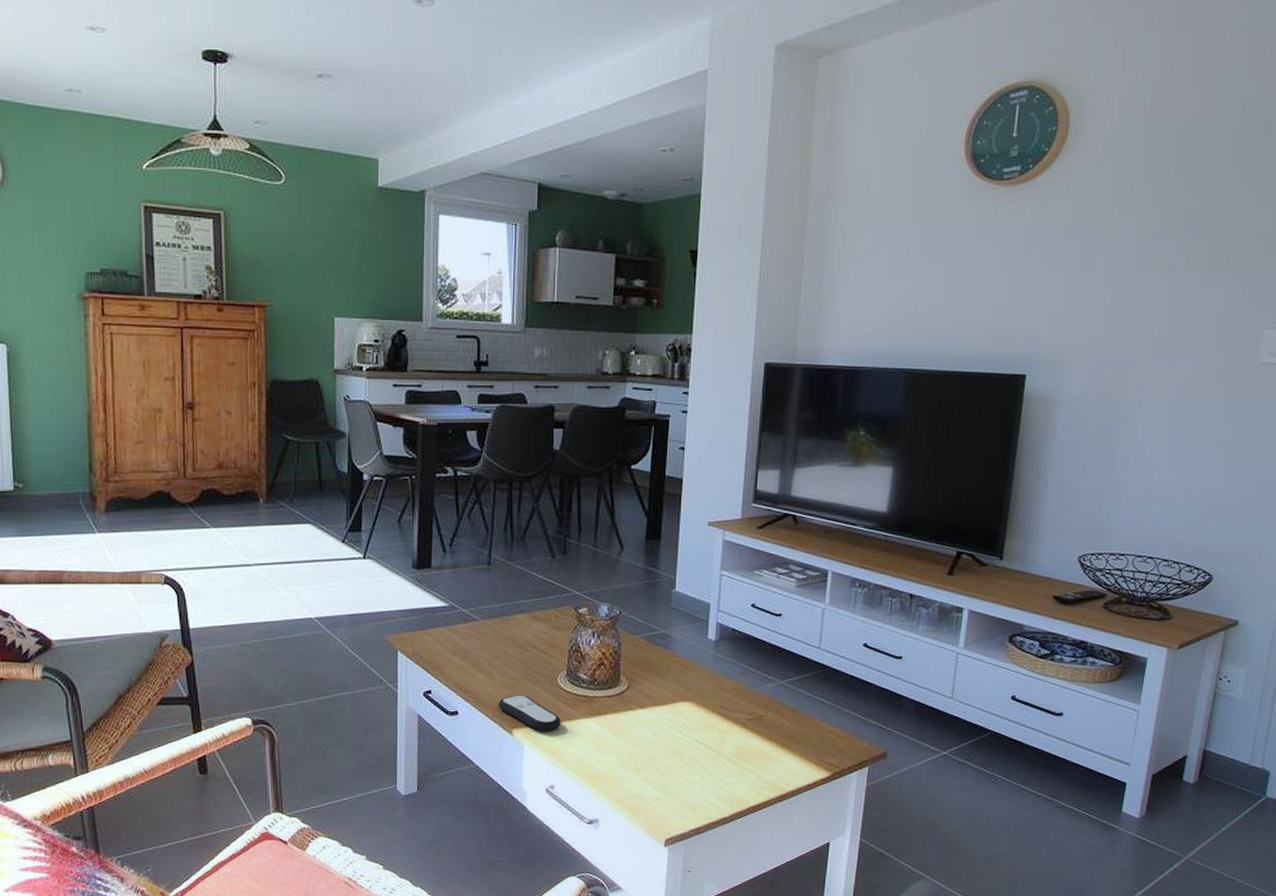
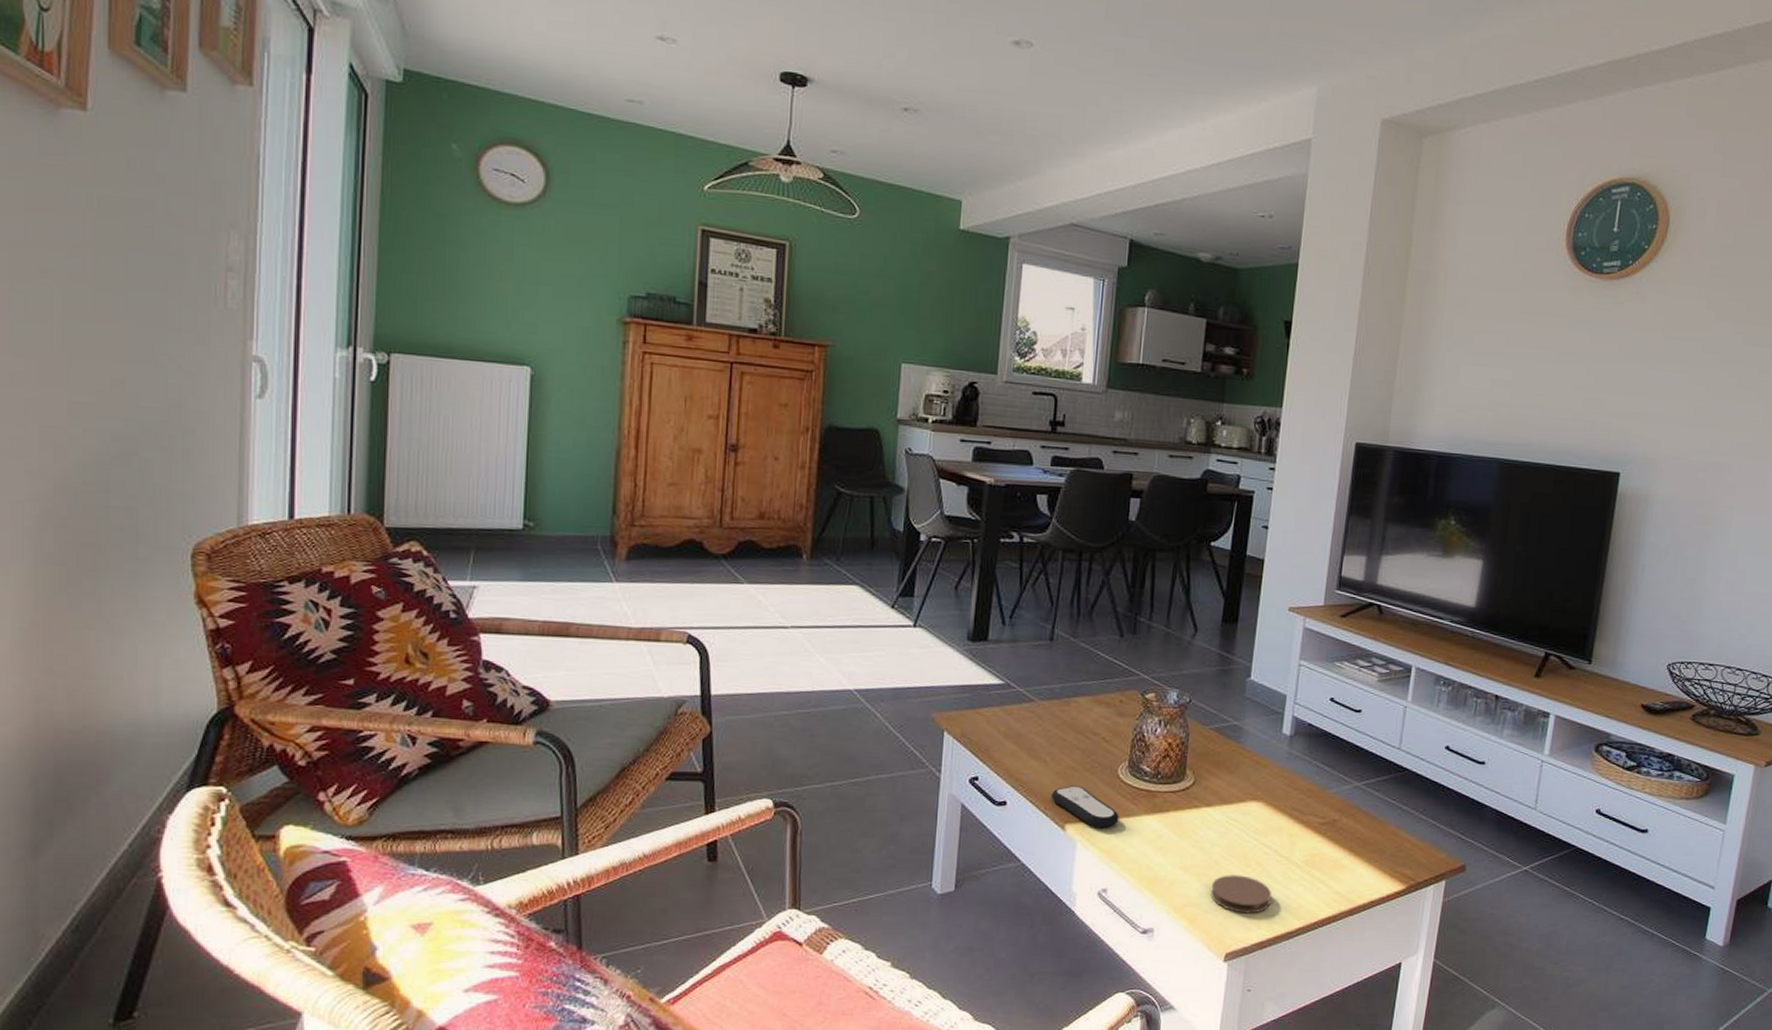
coaster: none [649,769,706,803] -> present [1210,875,1272,914]

